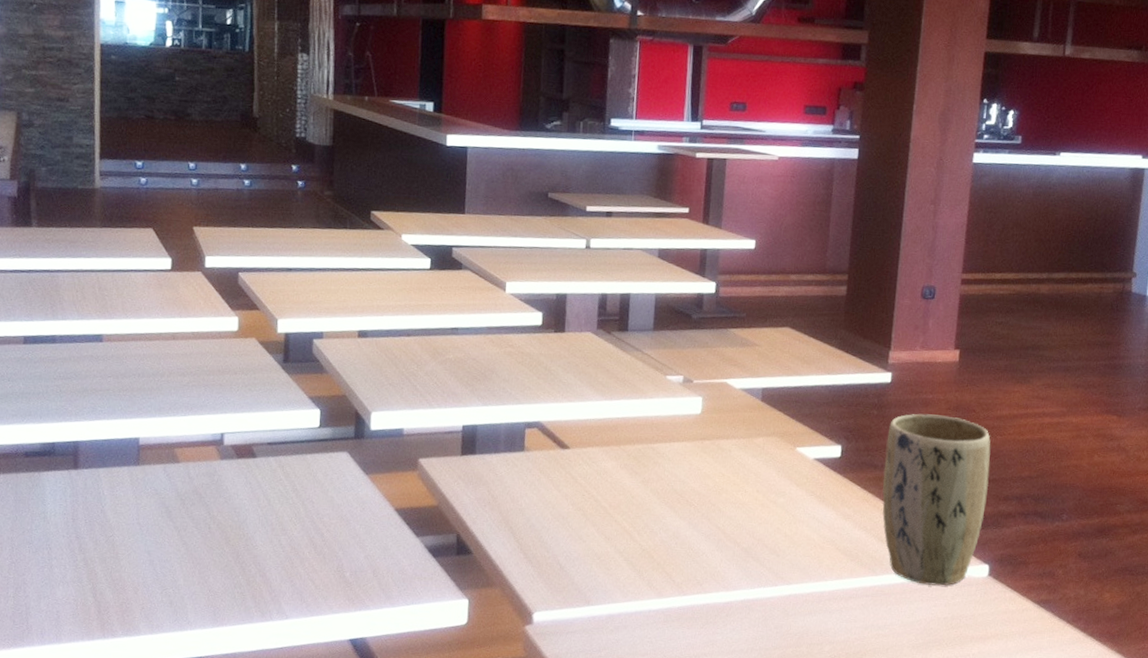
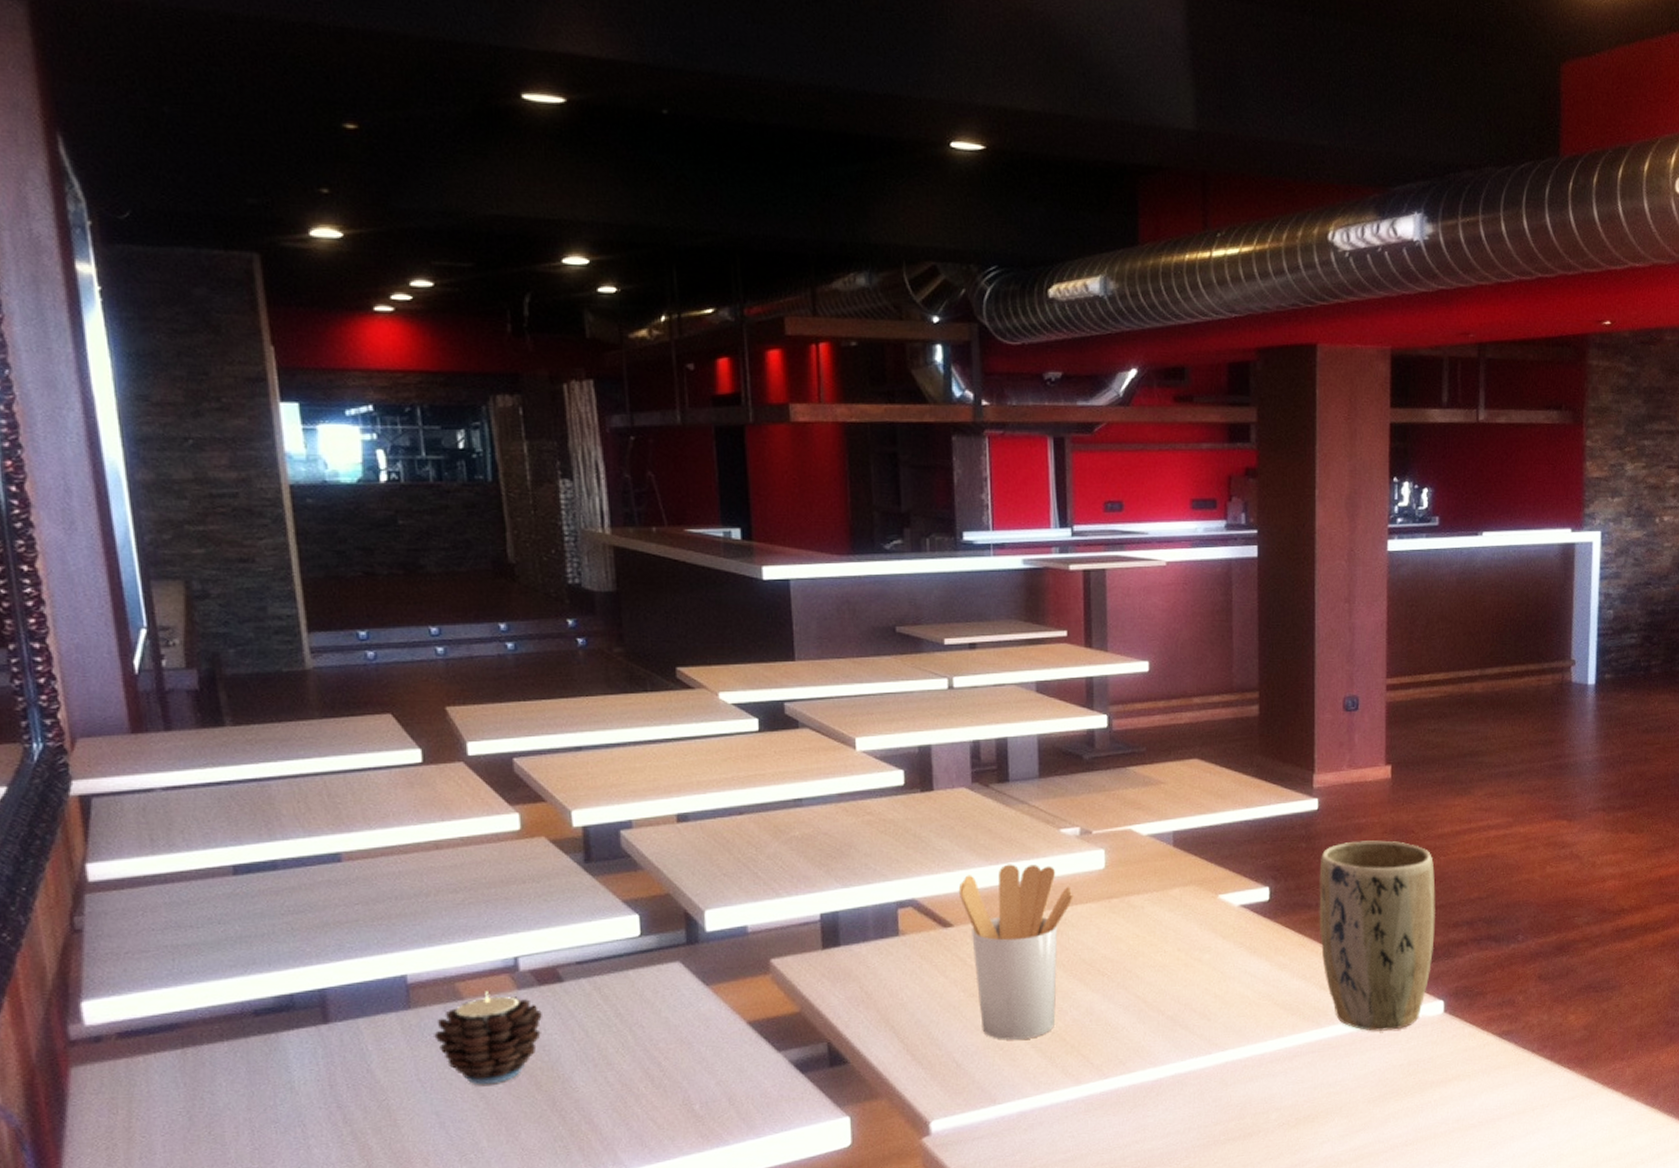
candle: none [154,457,237,535] -> present [434,990,542,1085]
utensil holder: none [576,401,672,553] -> present [958,864,1073,1040]

